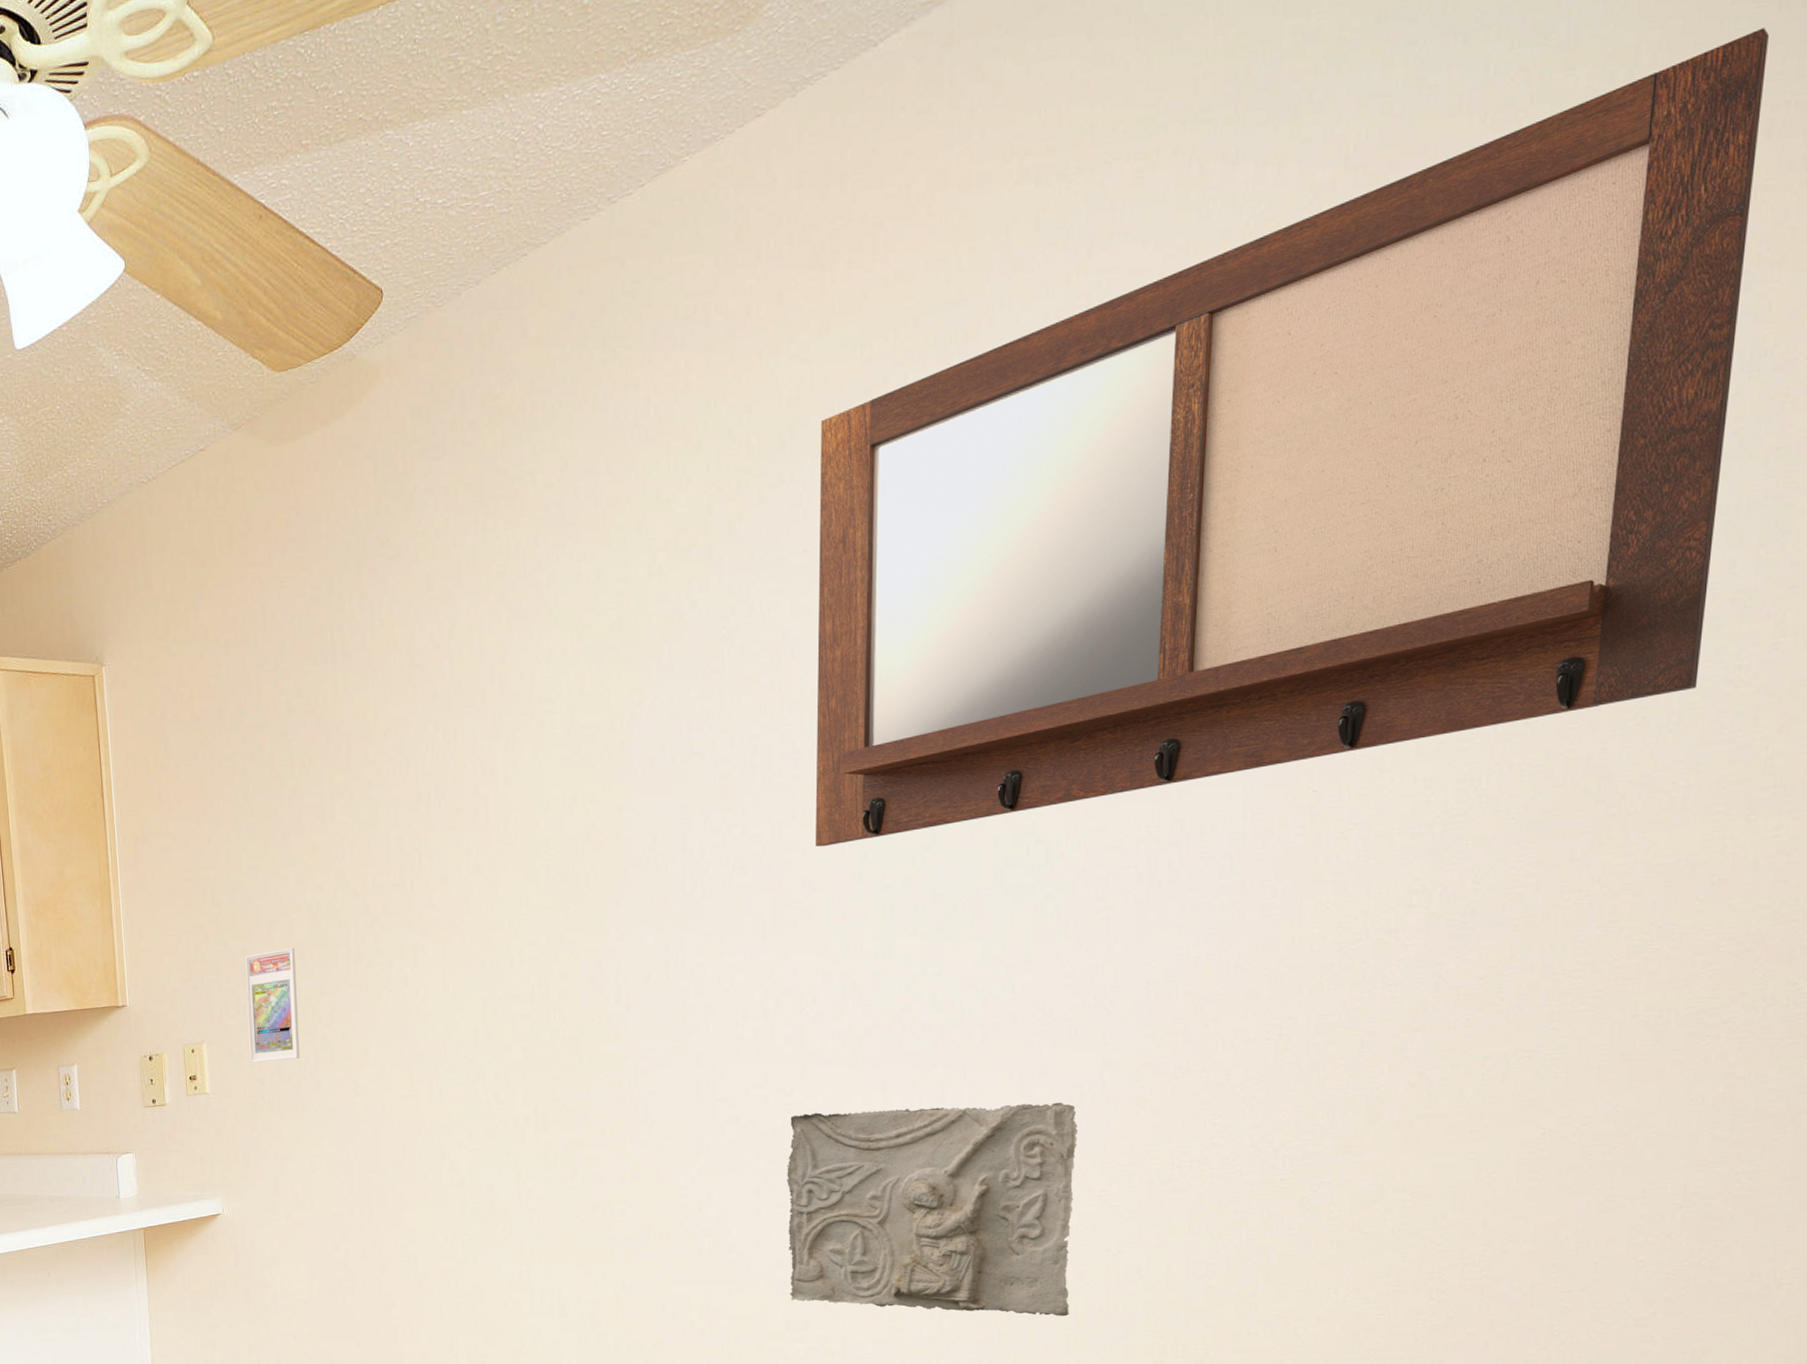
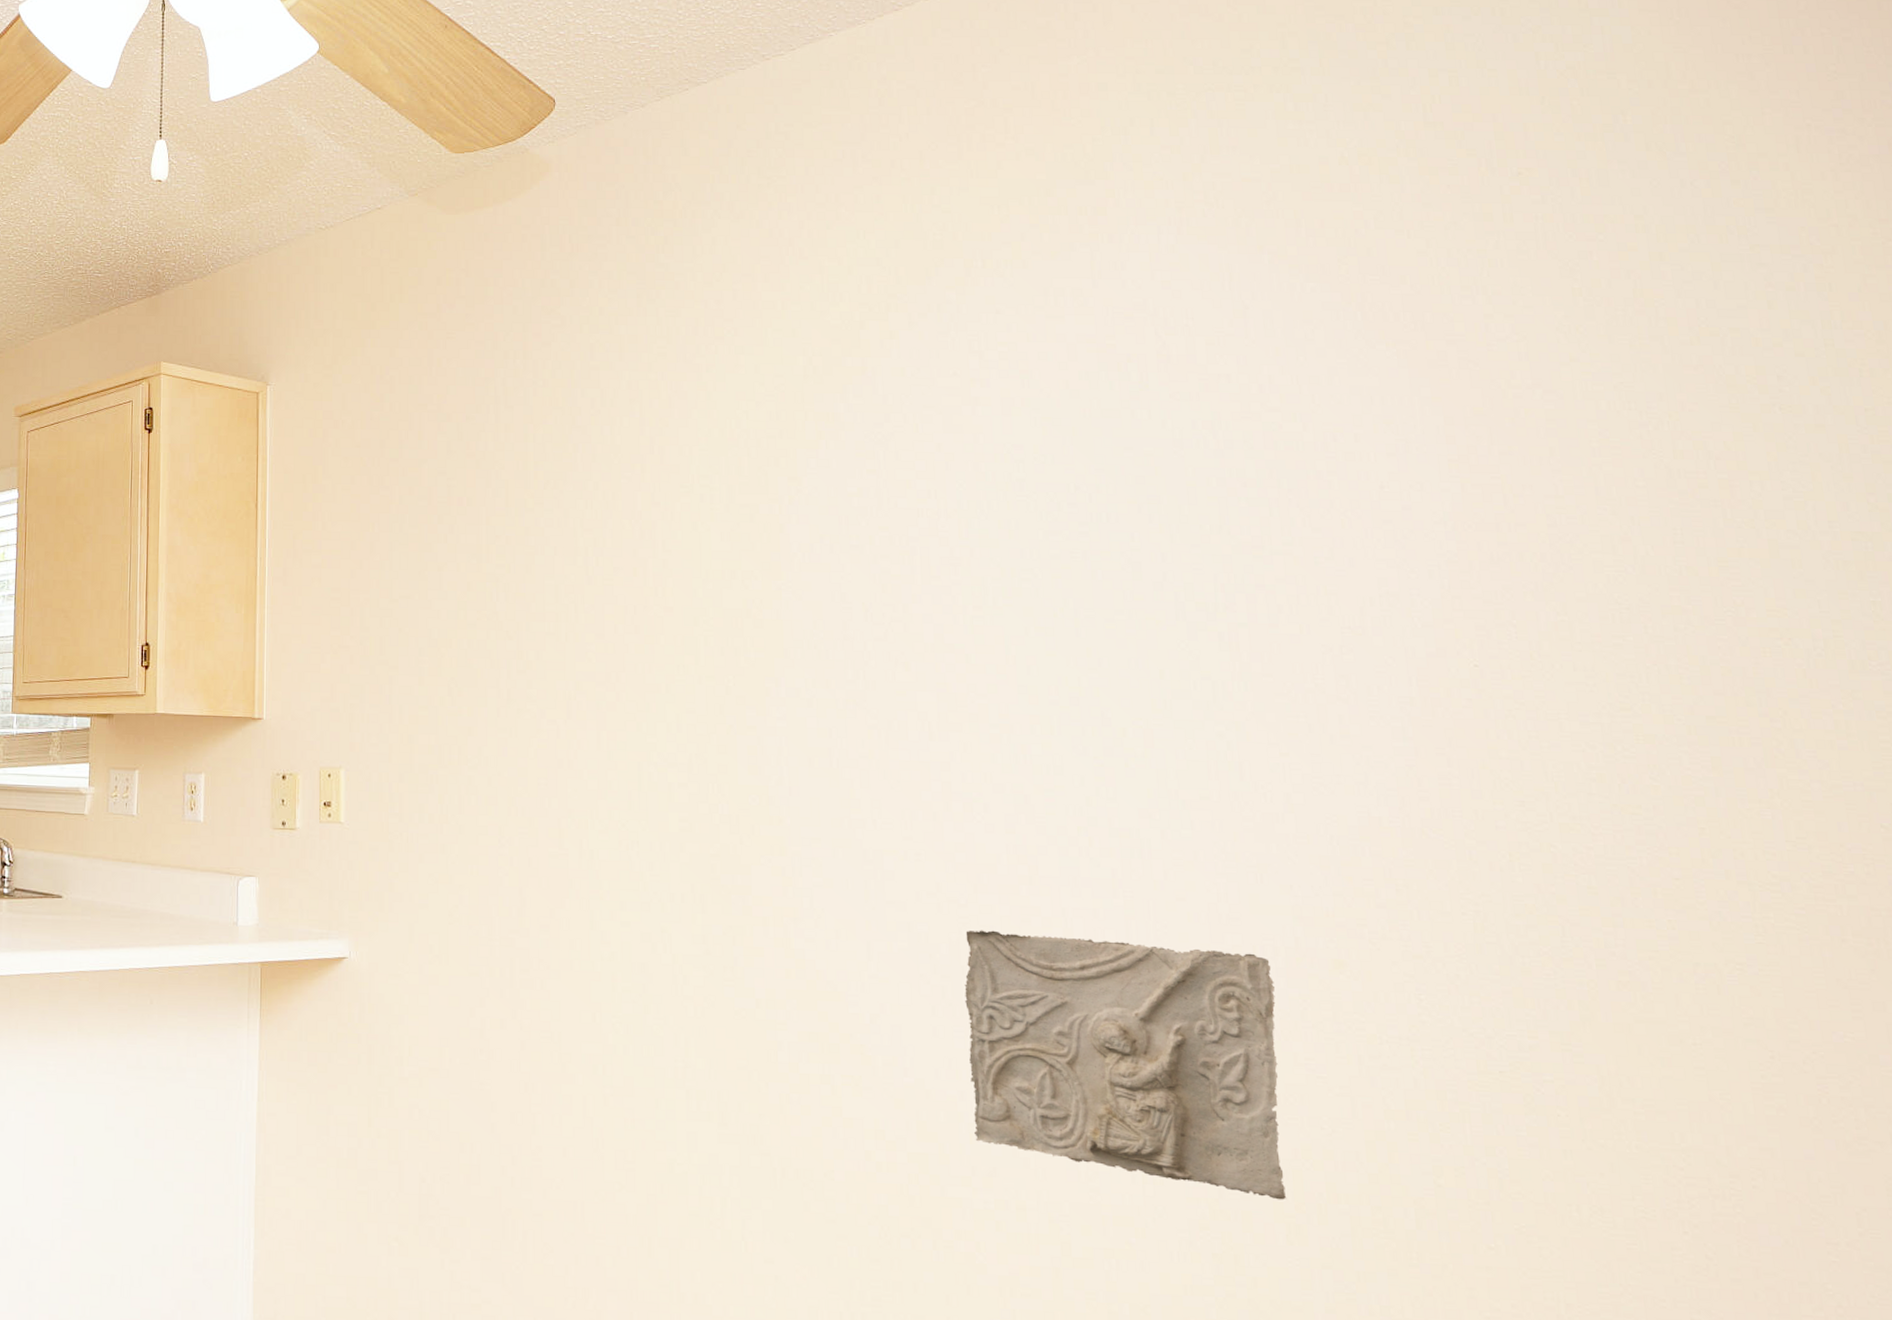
trading card display case: present [244,947,300,1063] -> none [390,682,443,798]
writing board: present [815,27,1769,847] -> none [964,65,1836,655]

